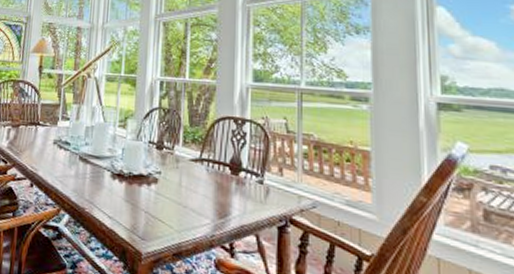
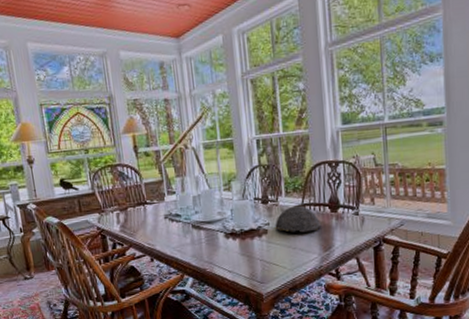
decorative bowl: none [167,158,218,193] -> present [275,205,321,233]

